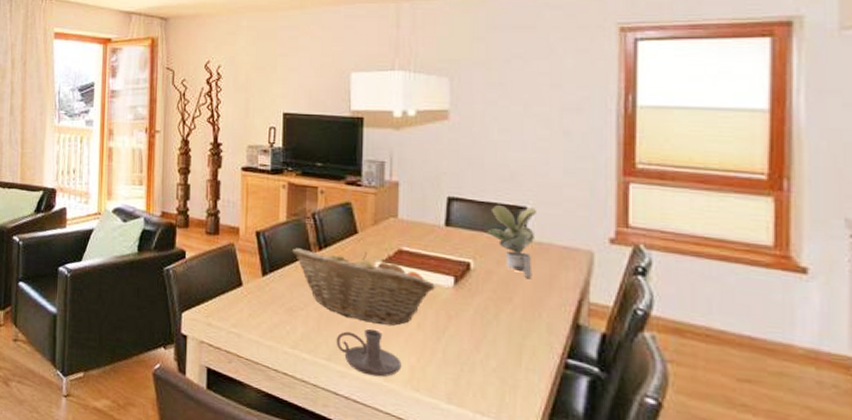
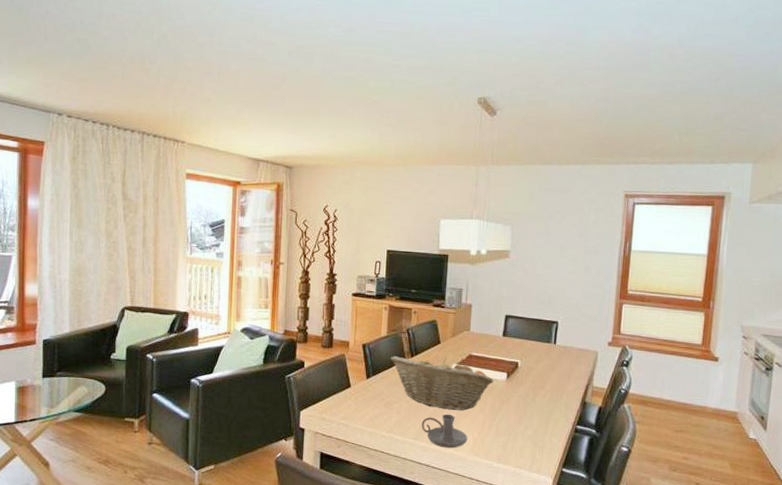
potted plant: present [487,204,536,278] -> none [531,320,564,371]

